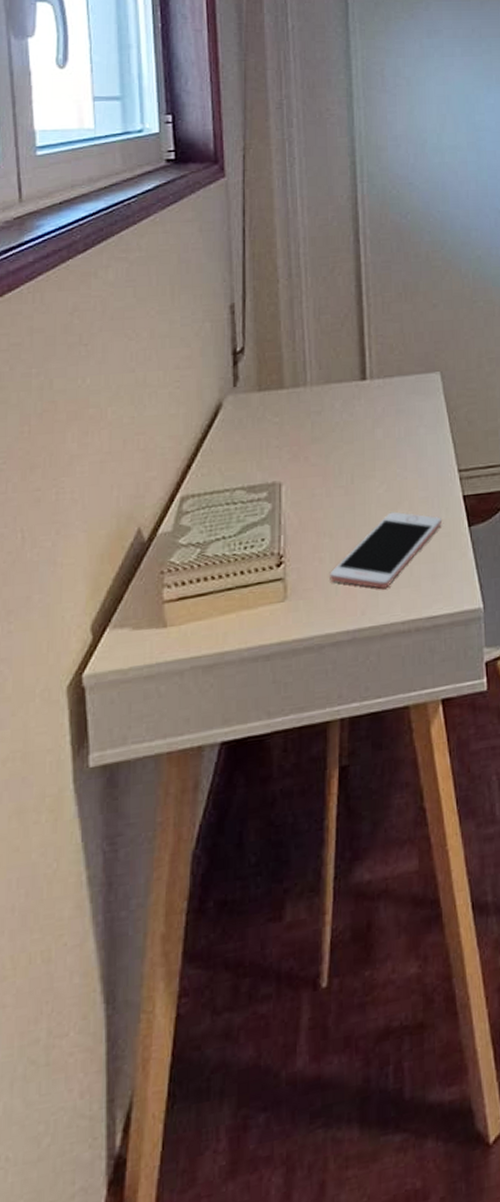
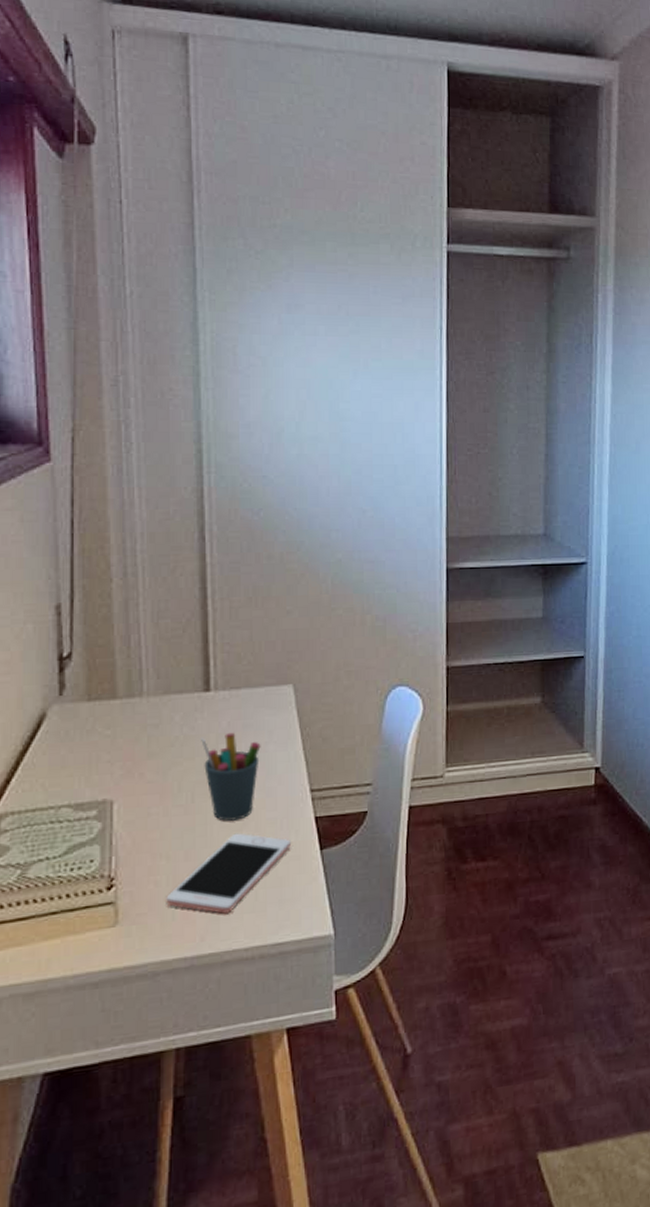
pen holder: none [359,417,413,501] -> present [201,732,261,821]

